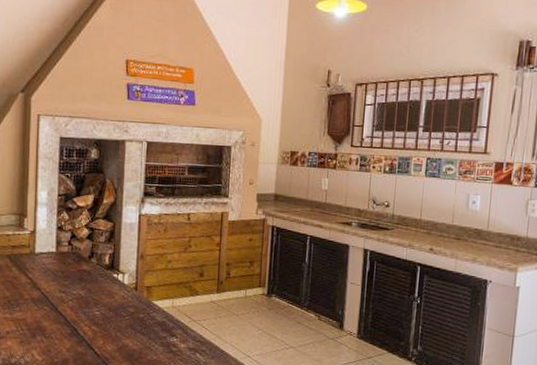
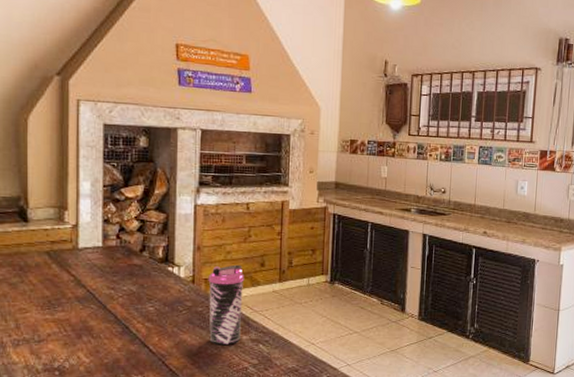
water bottle: none [150,273,184,352] -> present [208,264,245,344]

